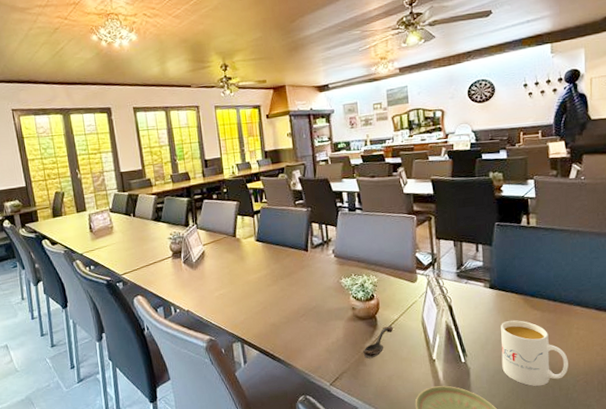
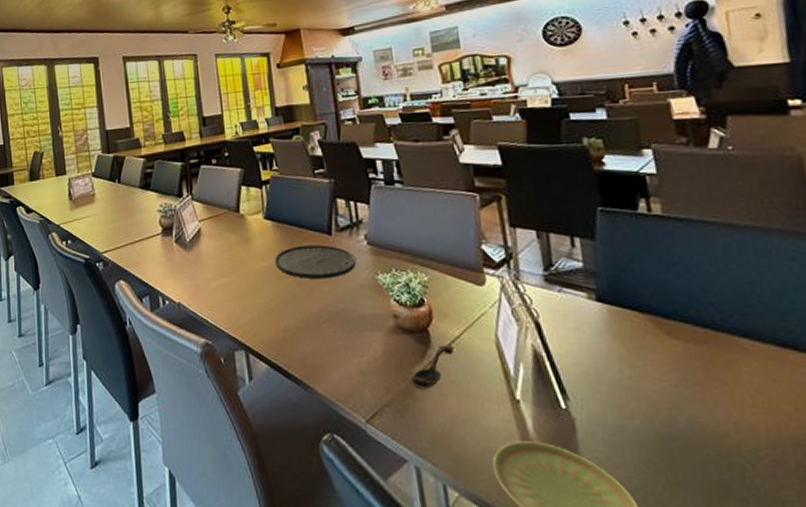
plate: none [264,259,325,286] -> present [275,245,356,280]
mug: present [501,320,569,386] -> none [619,351,741,458]

